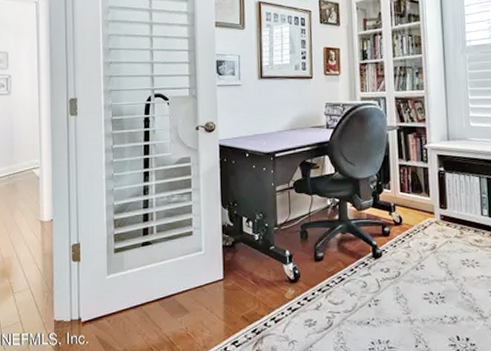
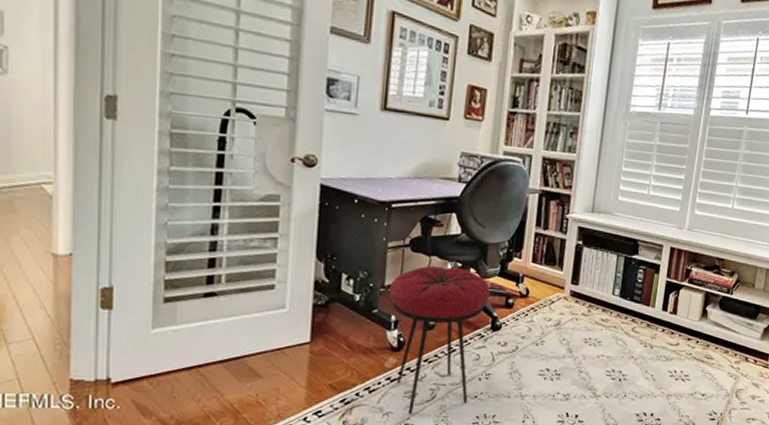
stool: none [281,203,367,342] -> present [388,266,490,415]

